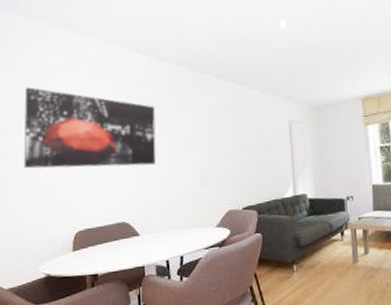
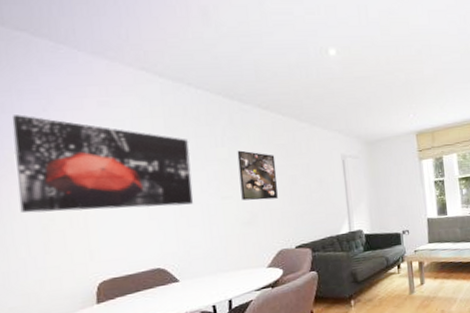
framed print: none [195,116,229,163] -> present [237,150,278,201]

